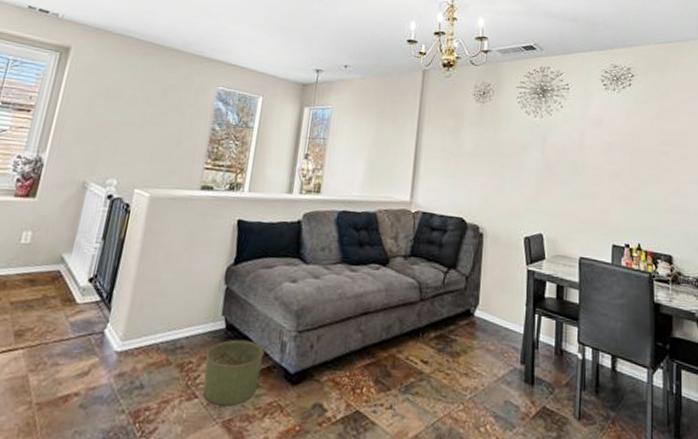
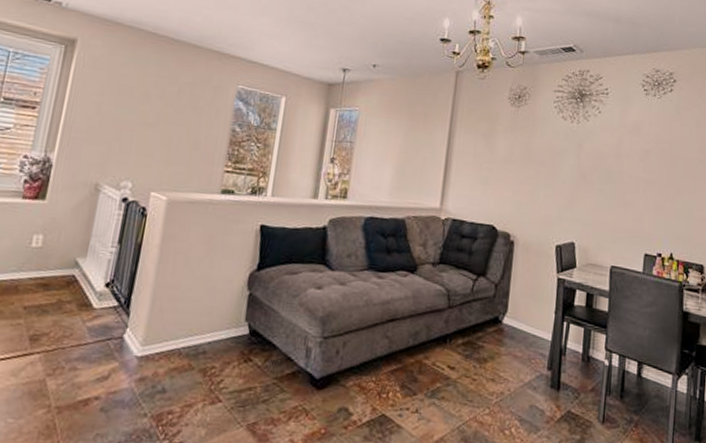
basket: present [203,339,266,406] -> none [226,345,290,410]

